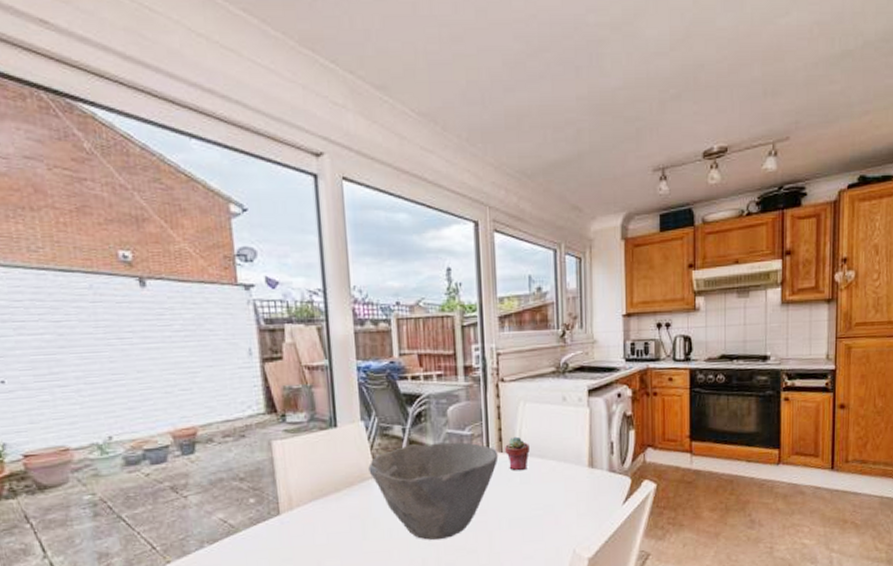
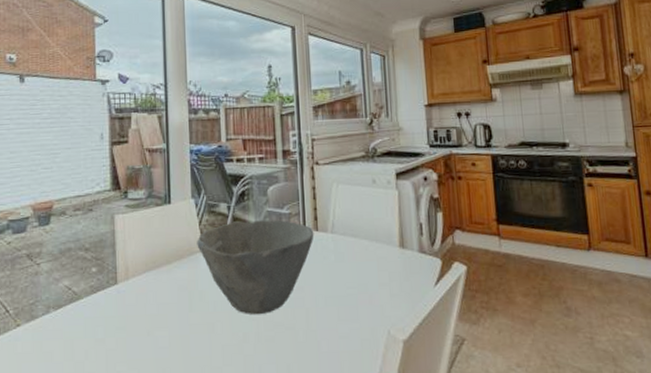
potted succulent: present [505,436,530,471] -> none [320,216,343,249]

